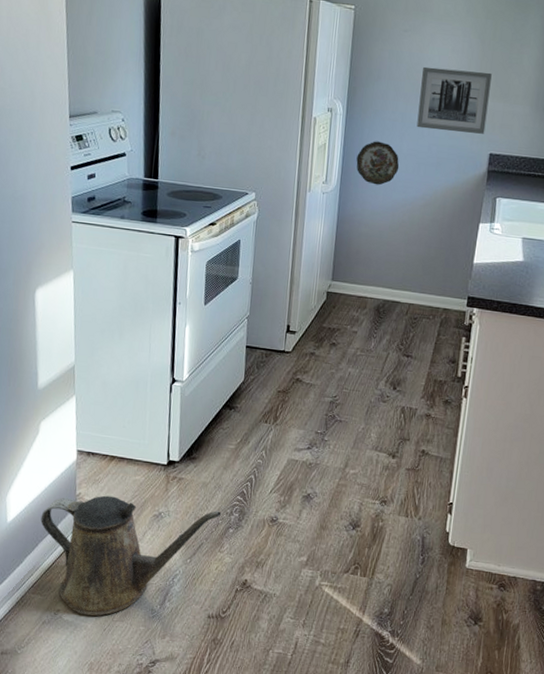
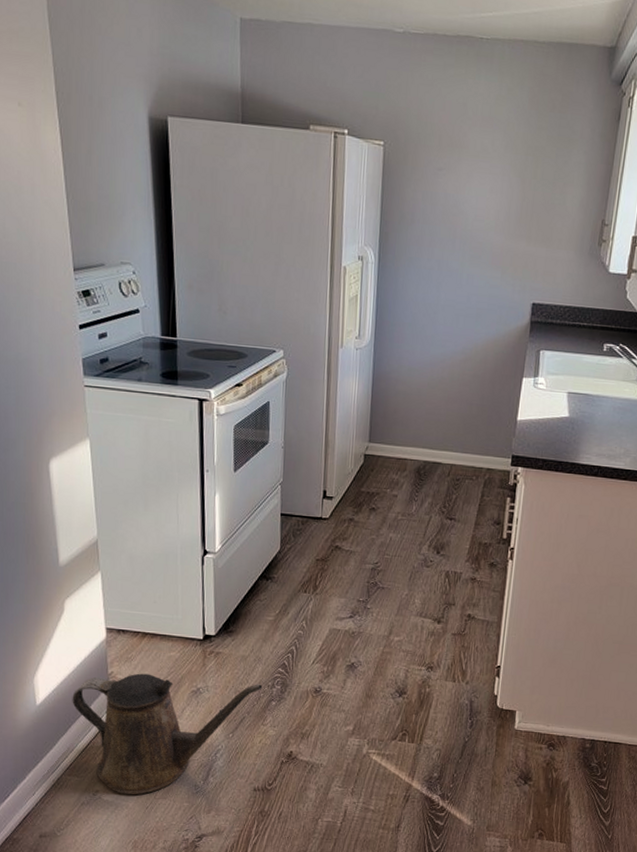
decorative plate: present [356,141,399,185] -> none [391,291,437,340]
wall art: present [417,66,492,134] -> none [454,209,533,282]

